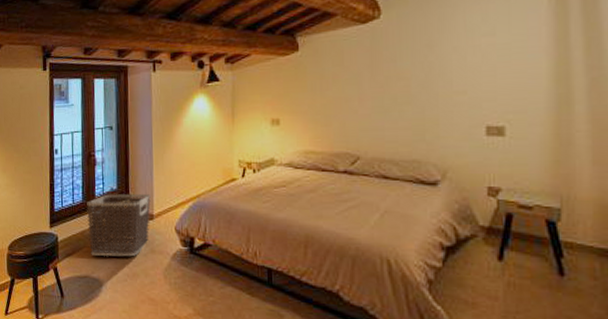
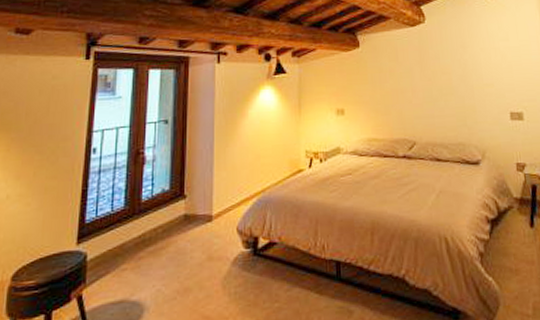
clothes hamper: present [87,194,151,257] -> none [129,193,210,273]

